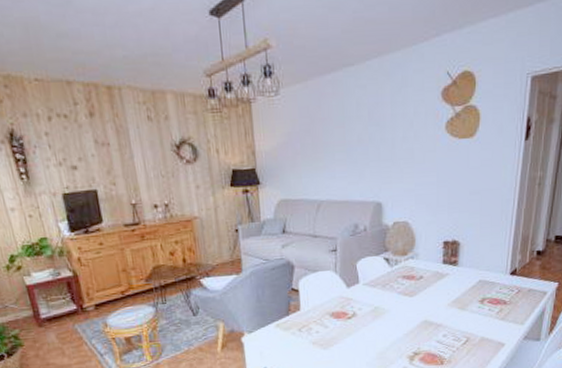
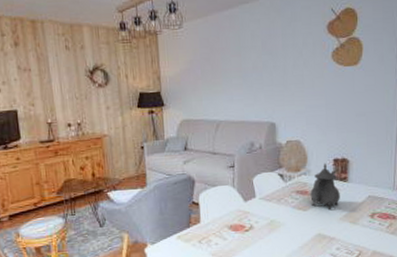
teapot: none [417,245,449,296] -> present [310,162,340,211]

